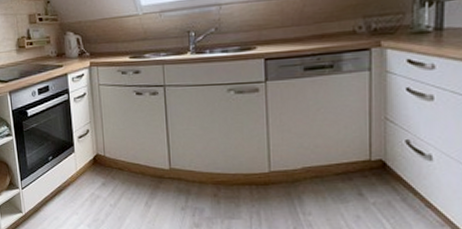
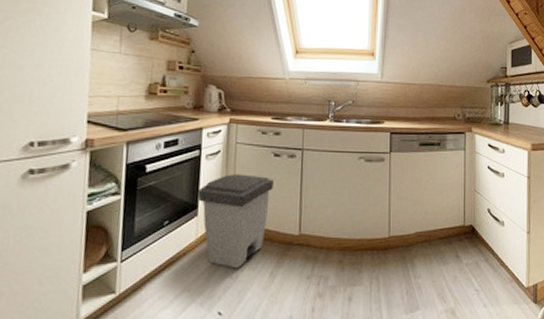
trash can: none [72,114,139,198] -> present [198,174,274,269]

